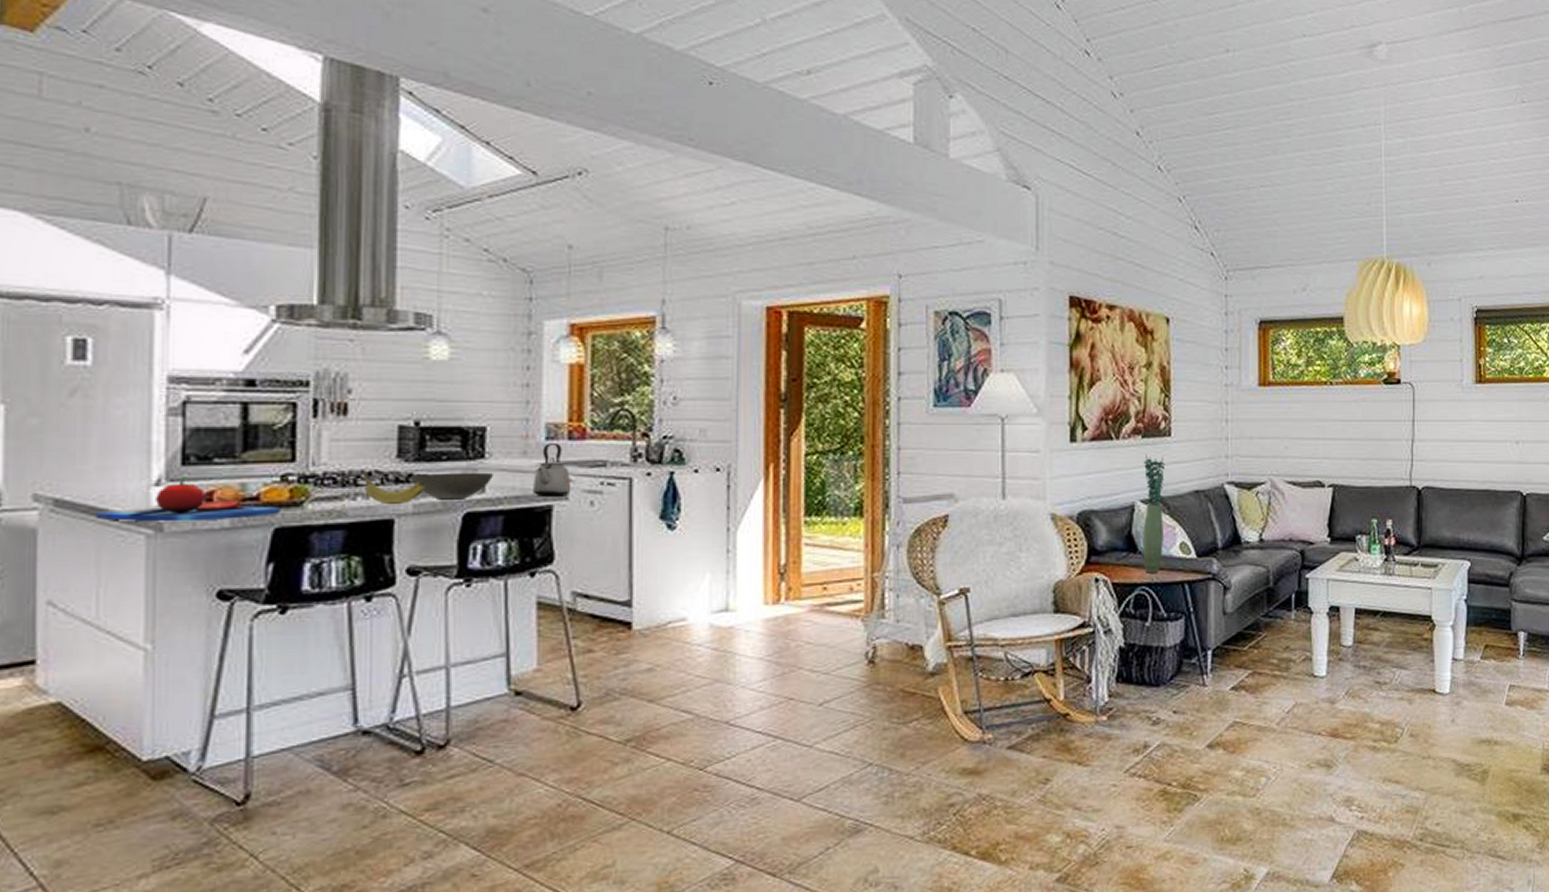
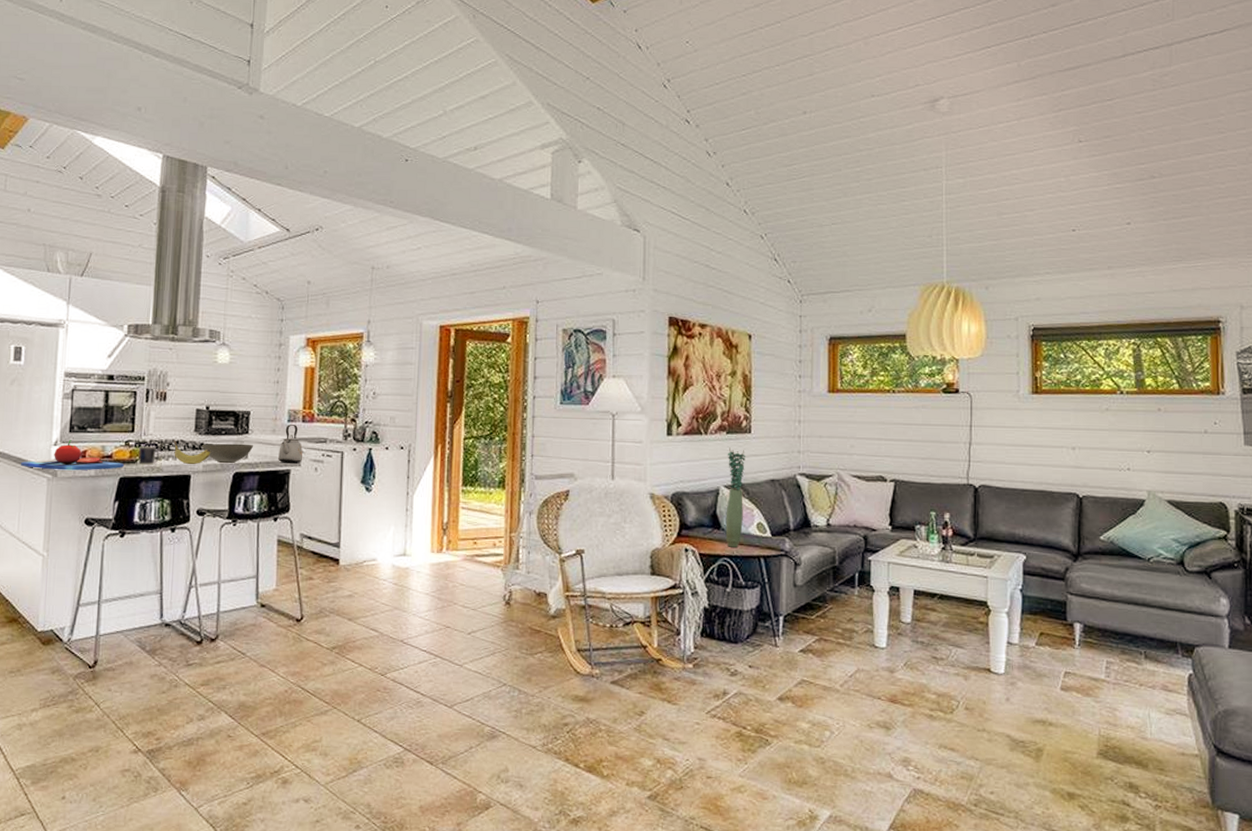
mug: none [304,480,340,510] -> present [138,445,159,466]

